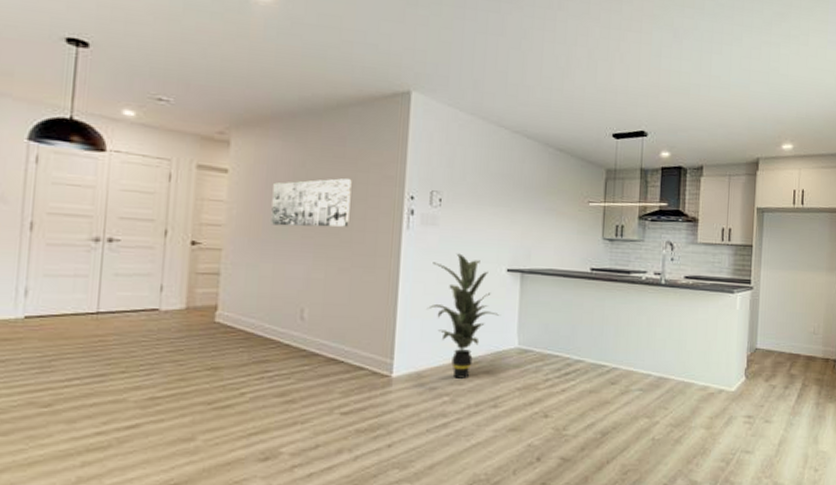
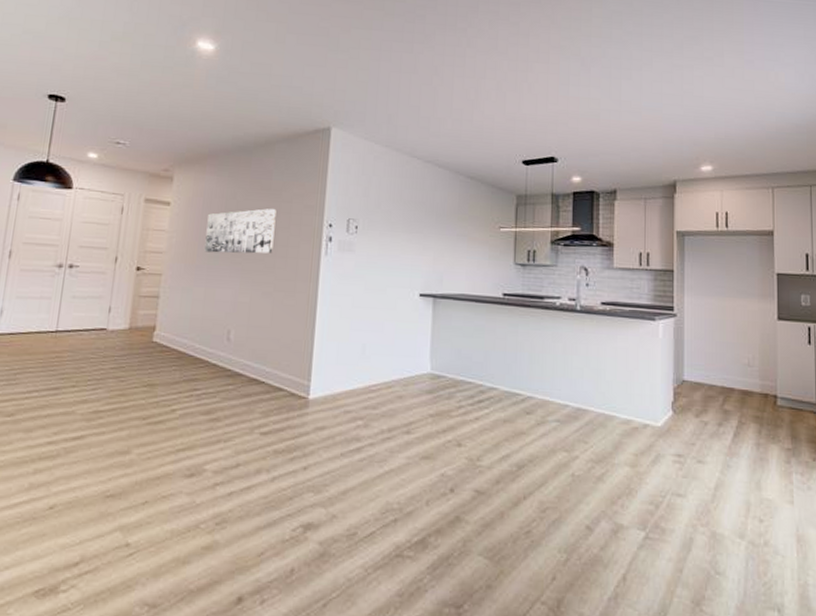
indoor plant: present [427,253,500,379] -> none [342,278,413,403]

